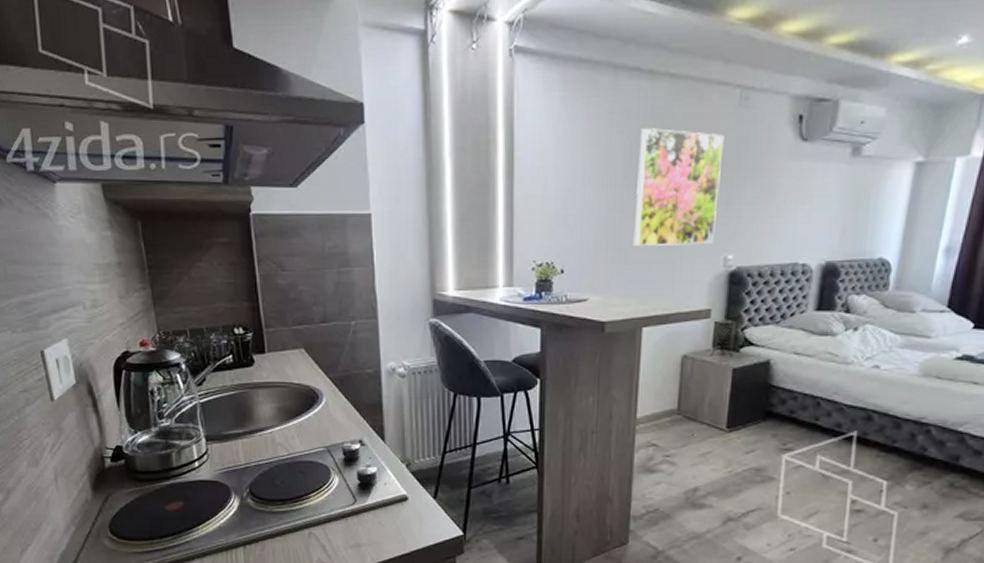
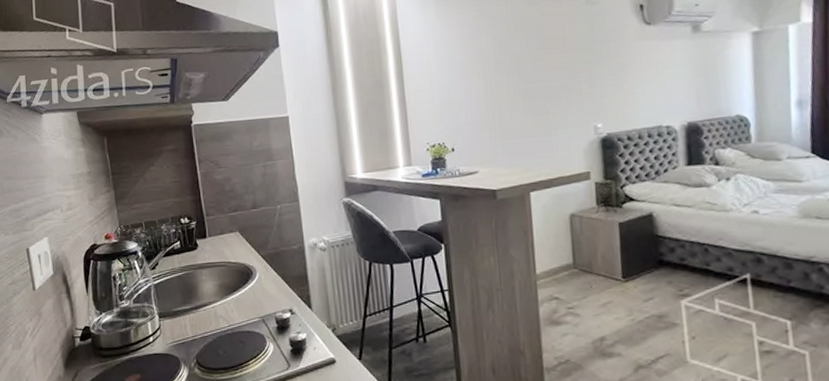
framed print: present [633,128,724,246] -> none [506,26,582,123]

